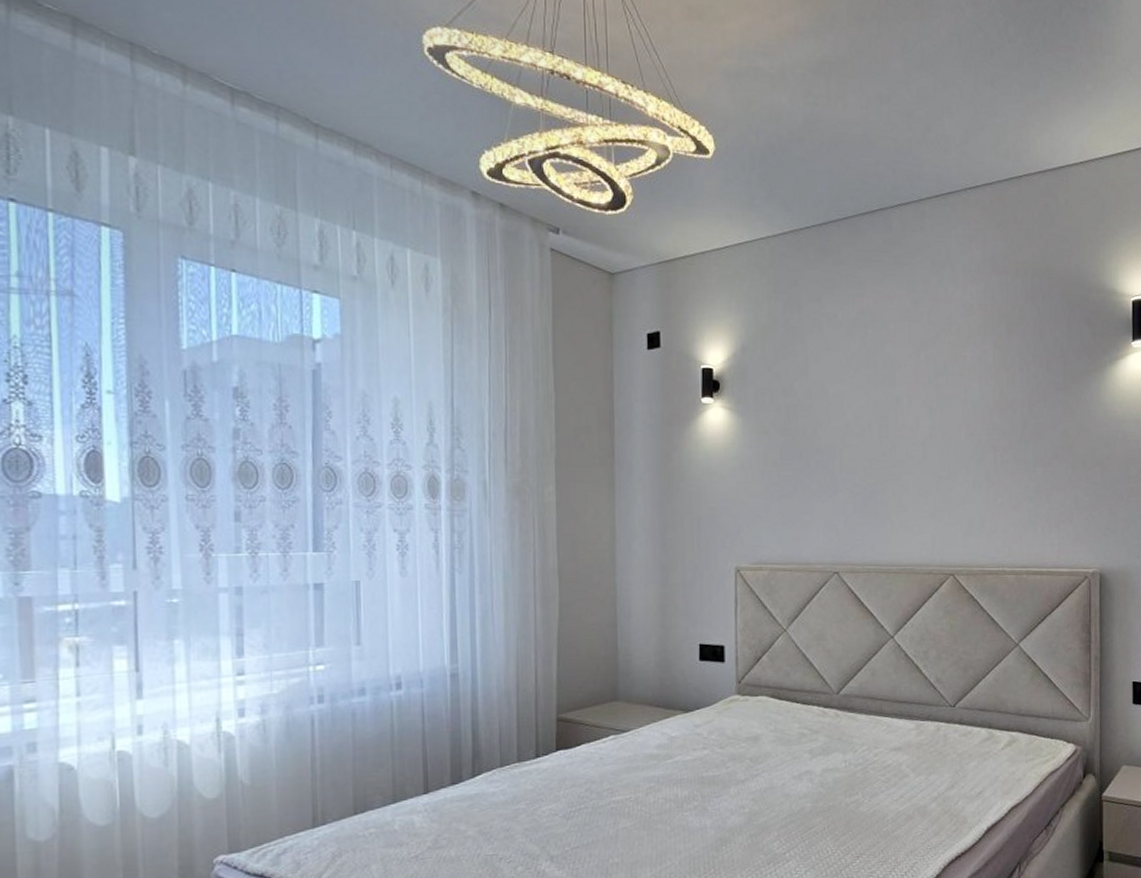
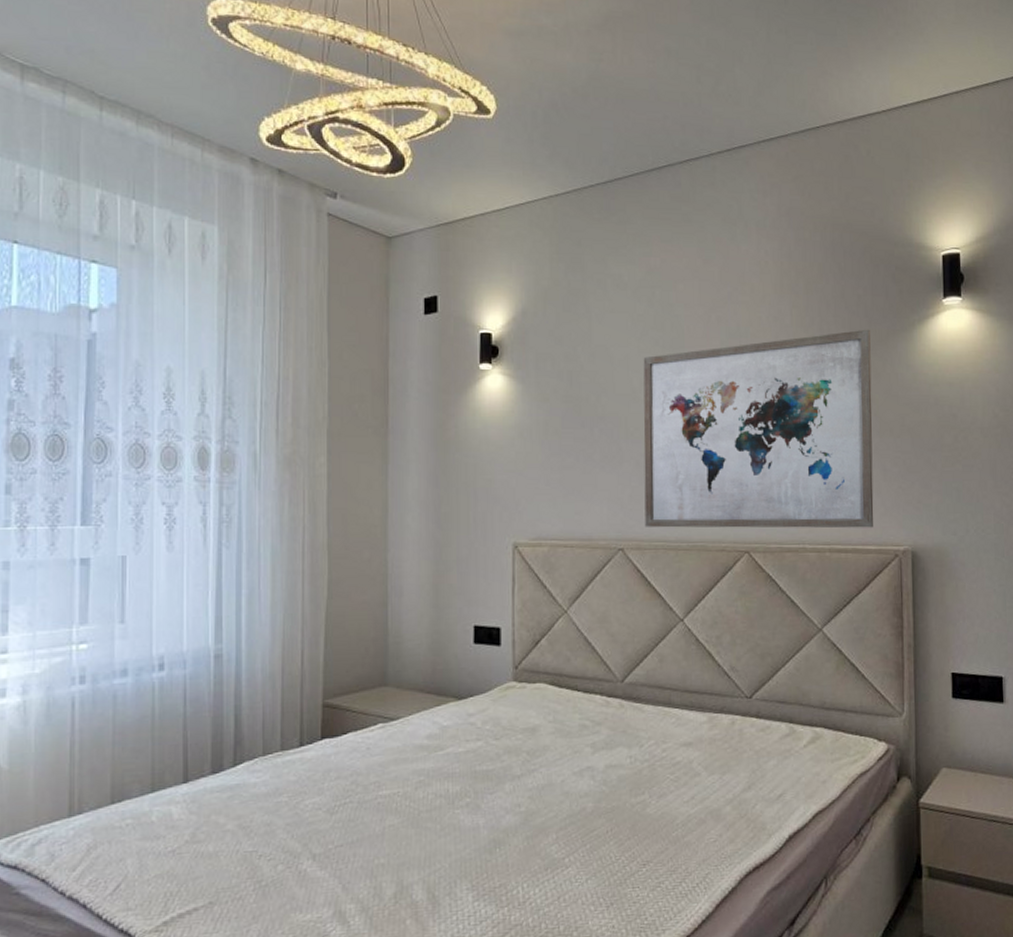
wall art: none [857,369,1067,553] -> present [643,329,874,528]

